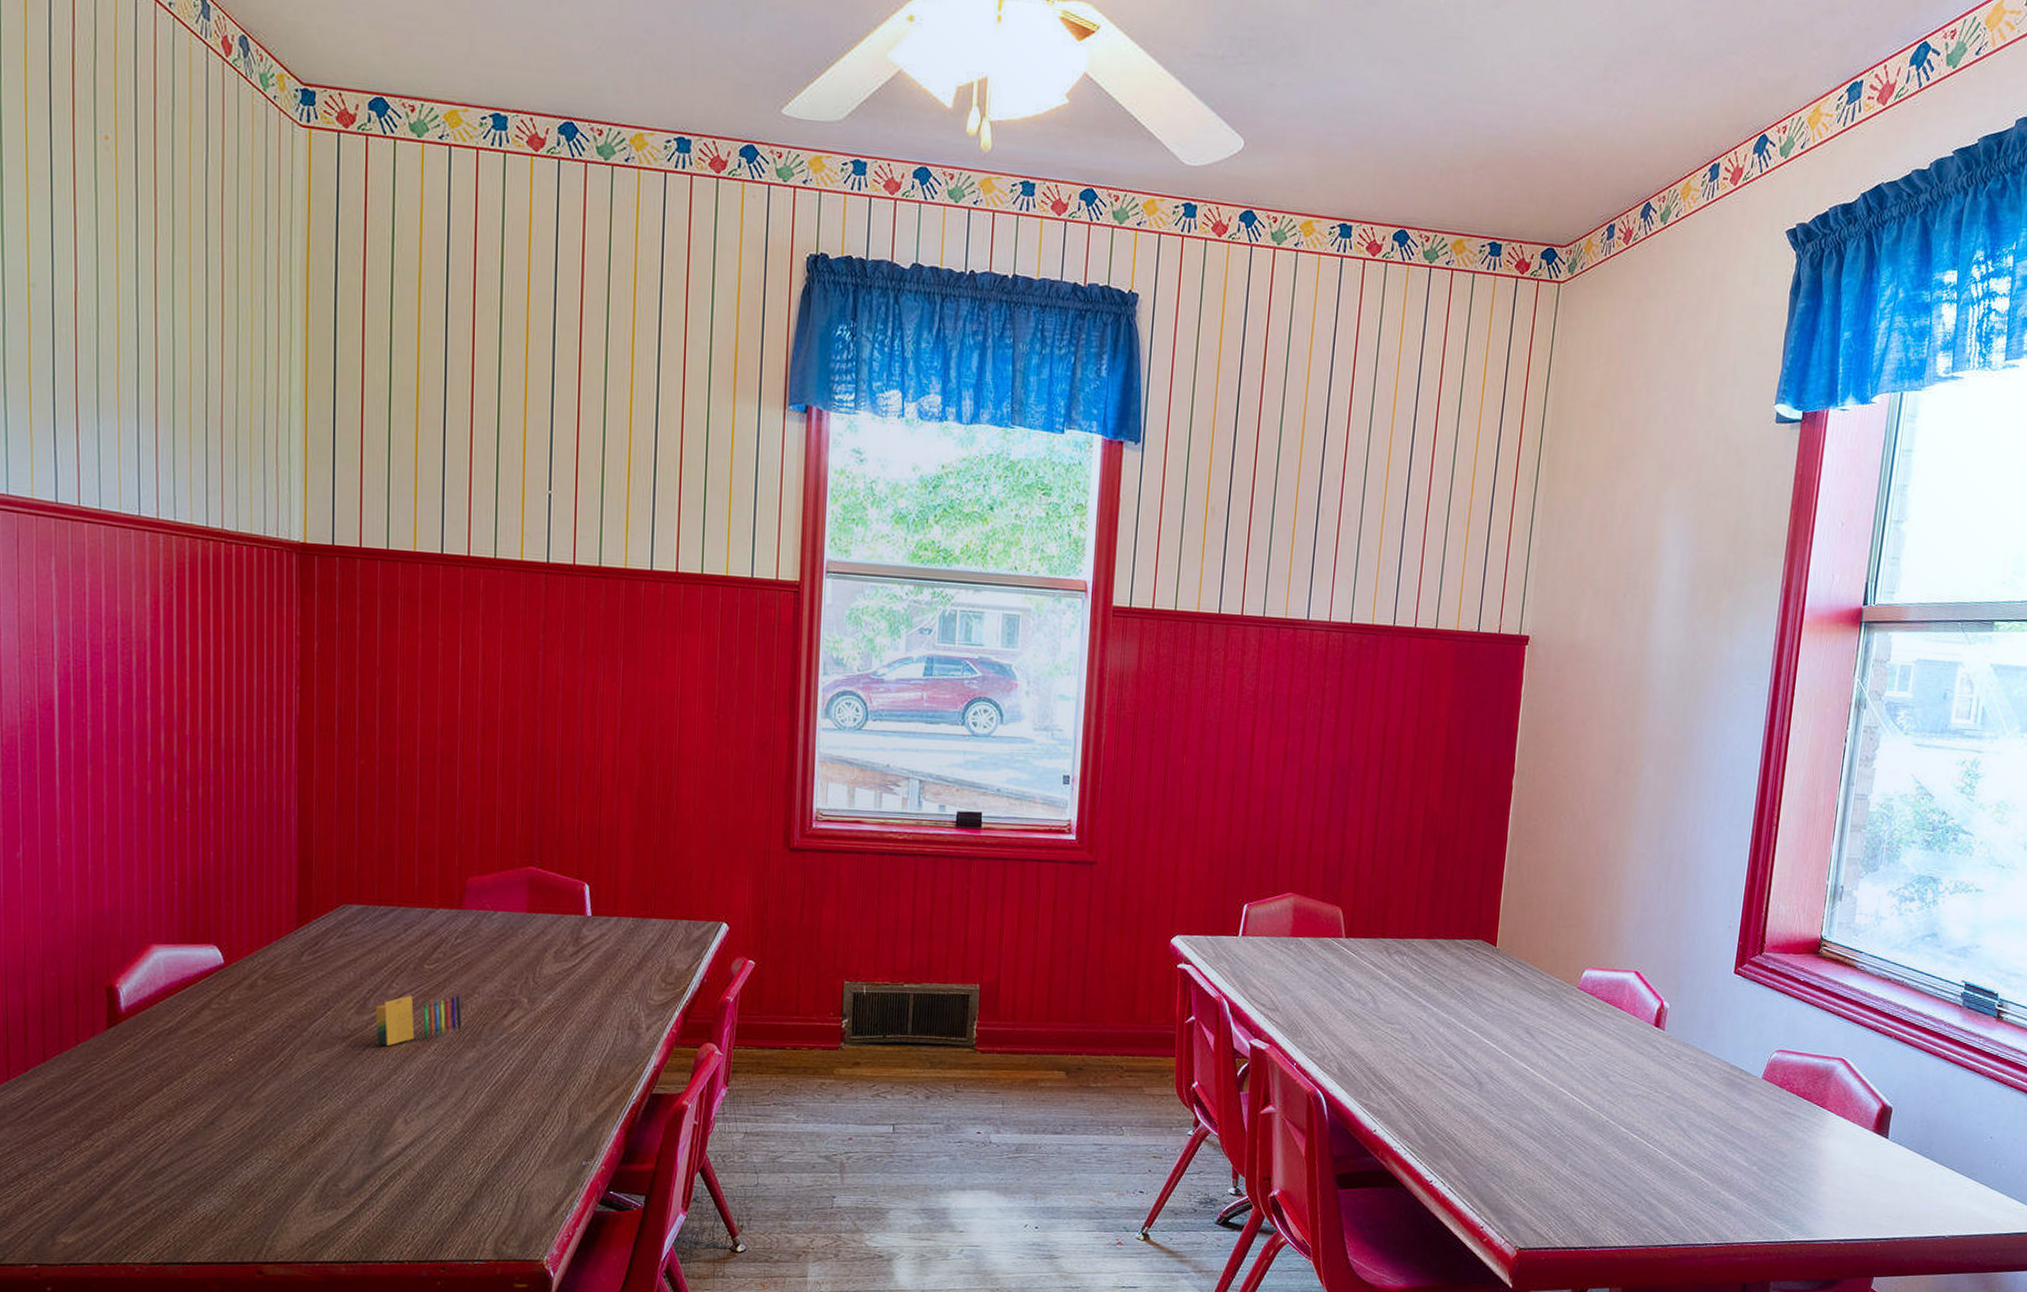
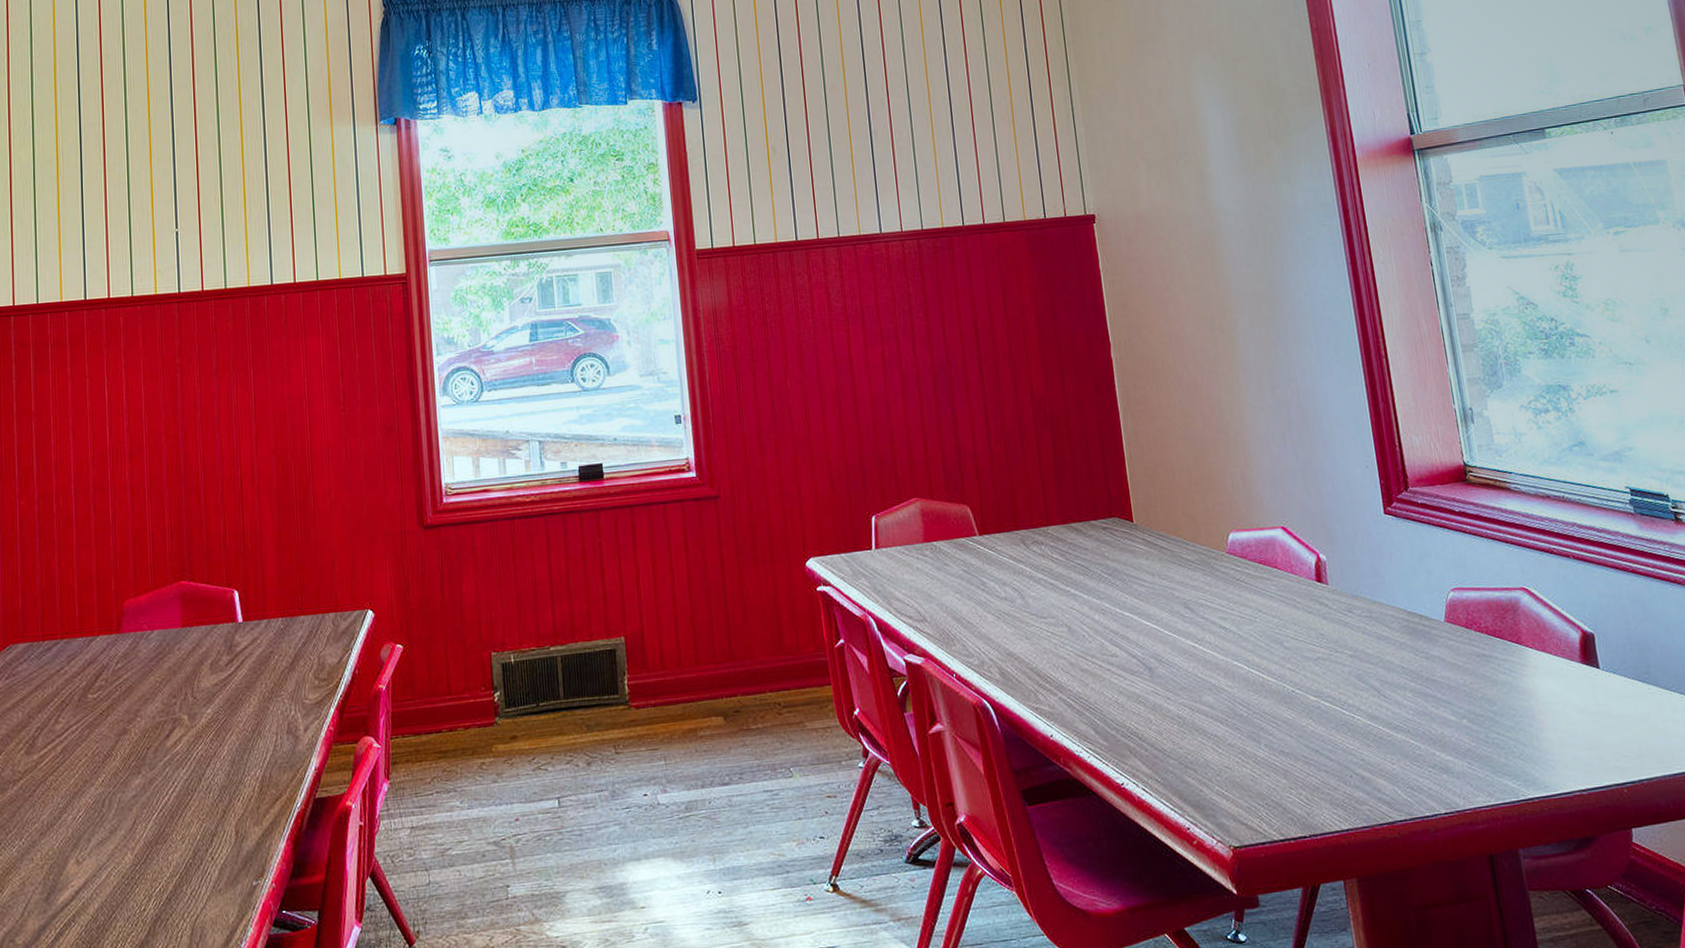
crayon: present [376,995,462,1046] -> none [44,721,127,784]

